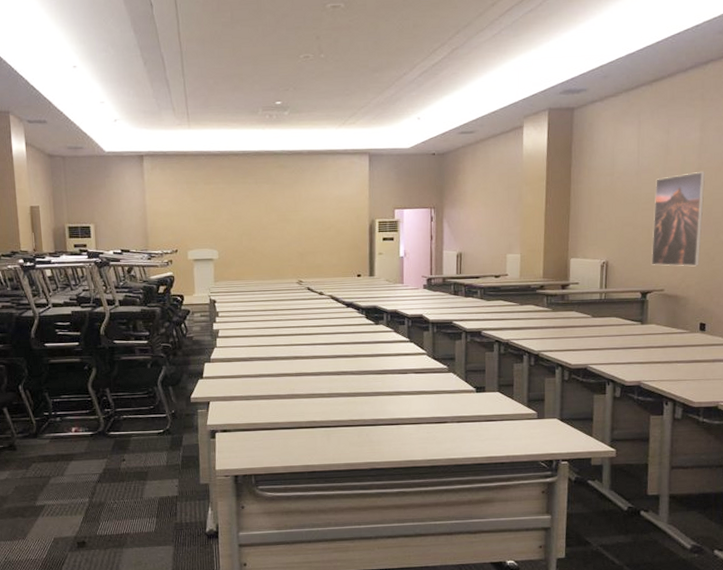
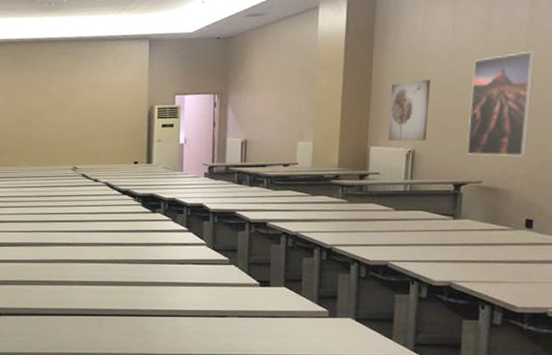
wall art: none [585,196,620,254] -> present [388,80,431,142]

